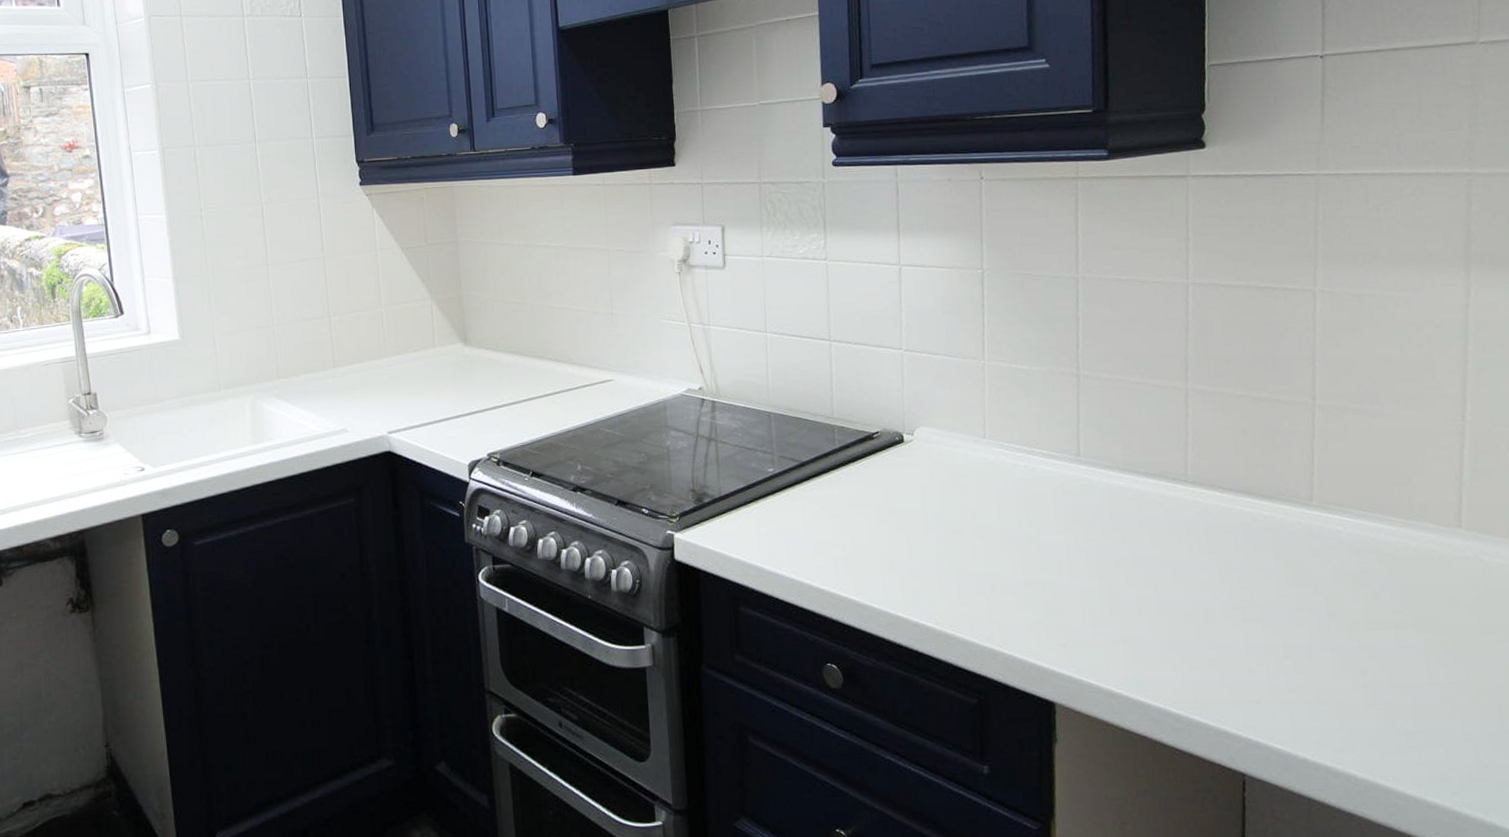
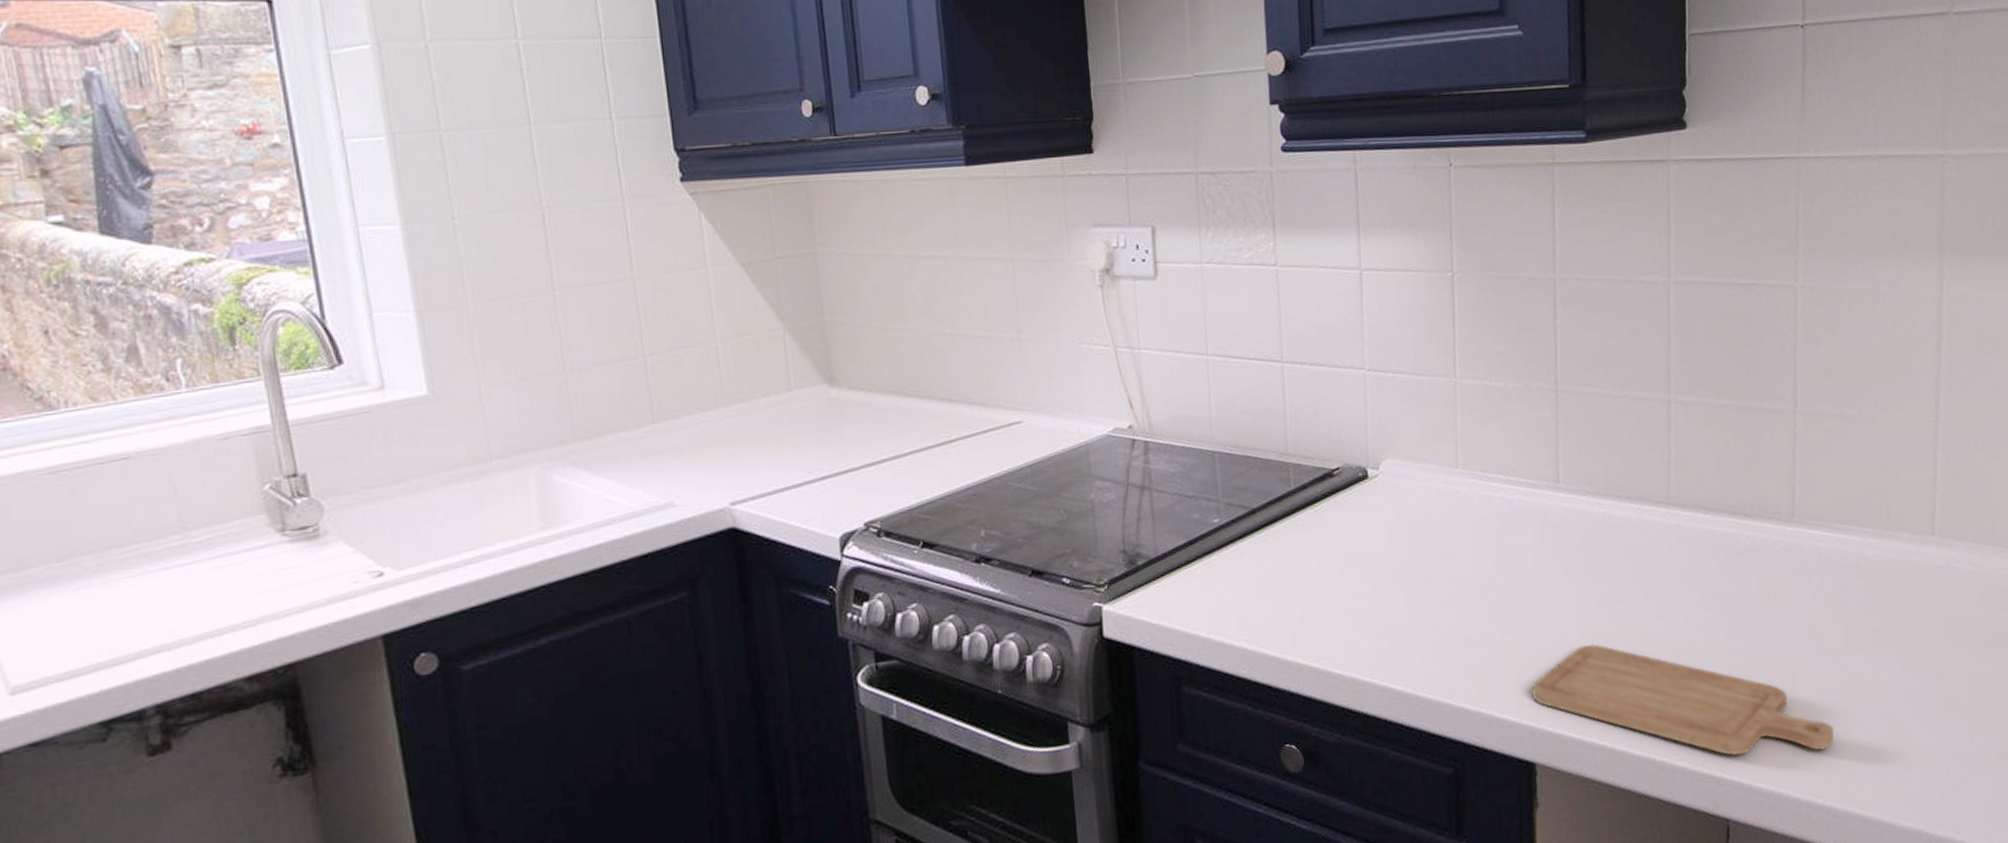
chopping board: none [1052,601,1354,720] -> present [1531,643,1834,756]

